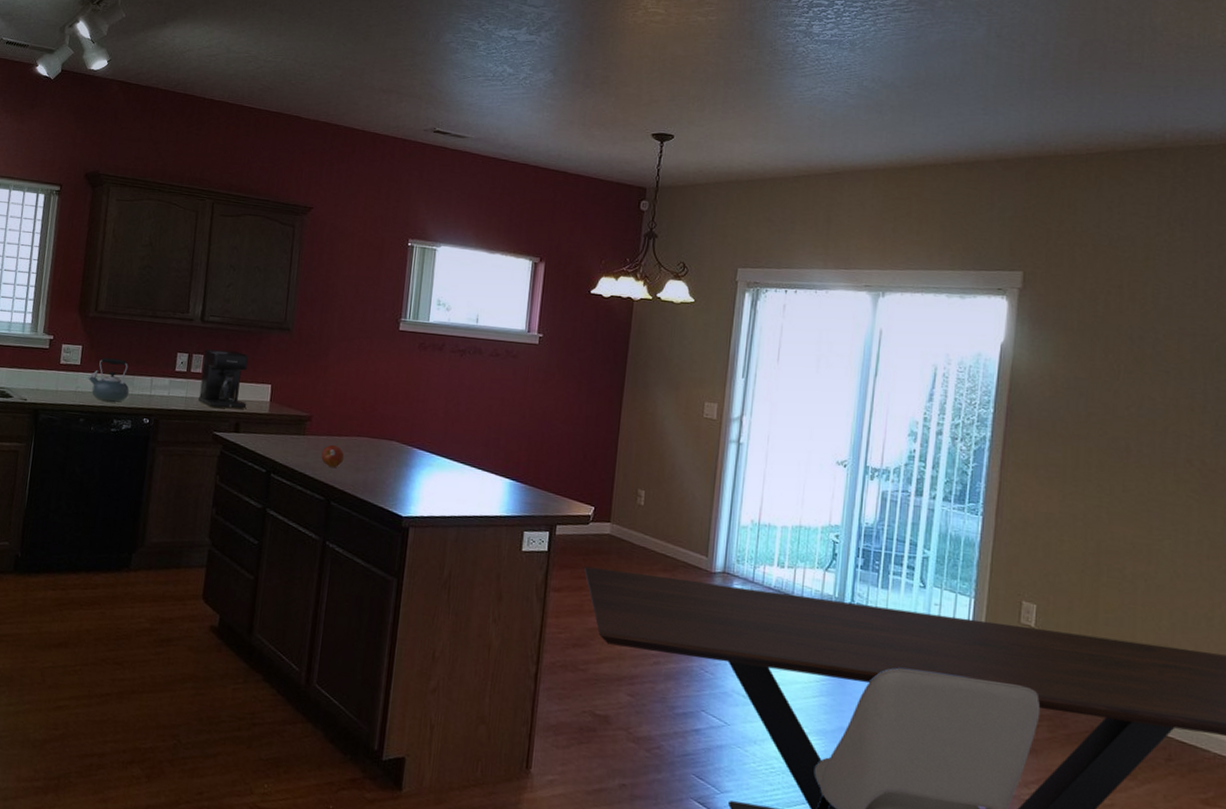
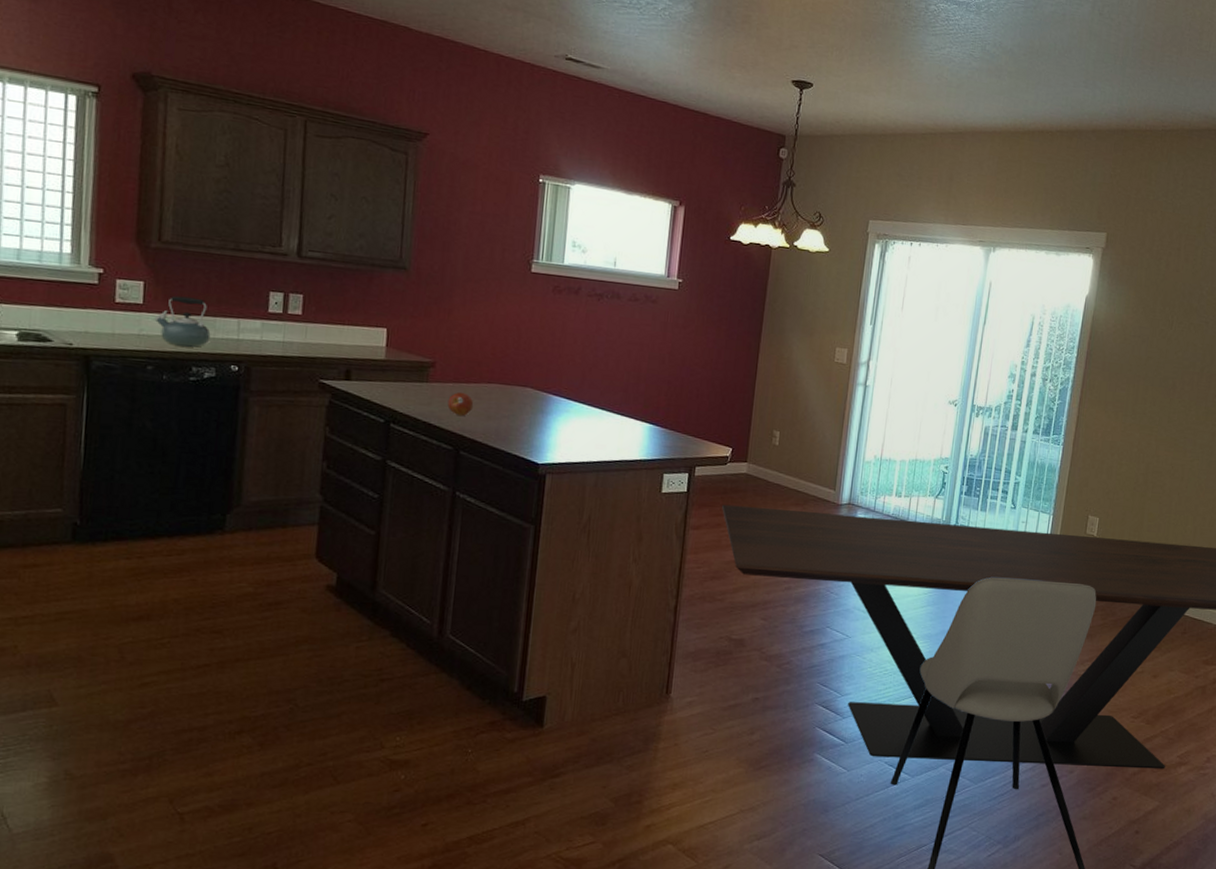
coffee maker: present [197,349,248,409] -> none [298,288,359,355]

